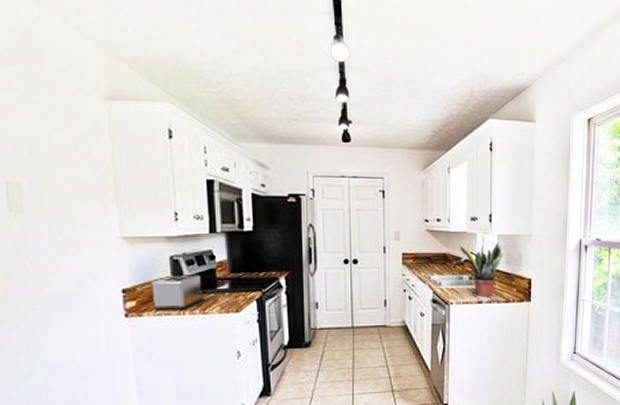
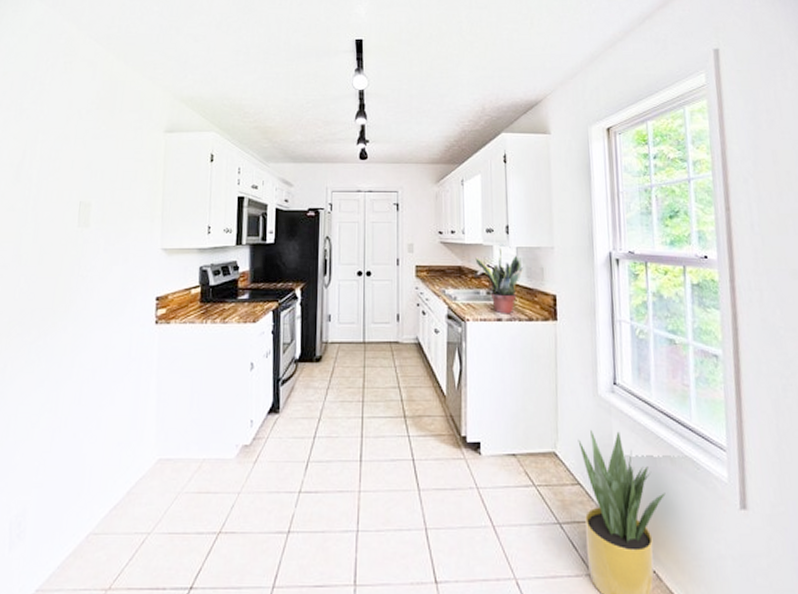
toaster: present [151,274,203,310] -> none [180,284,225,318]

